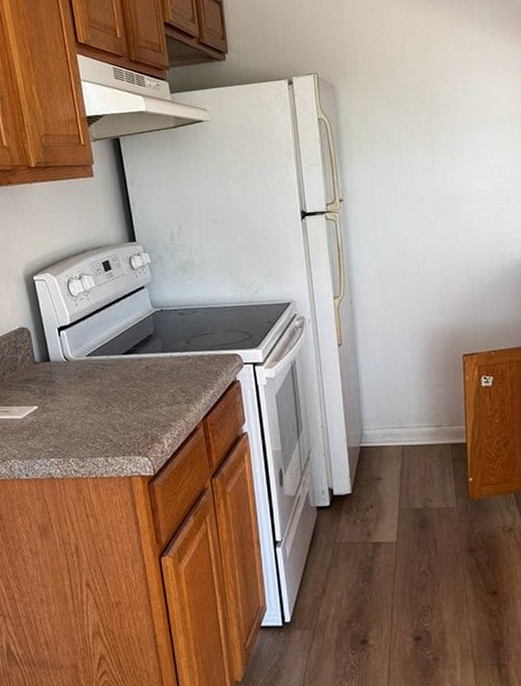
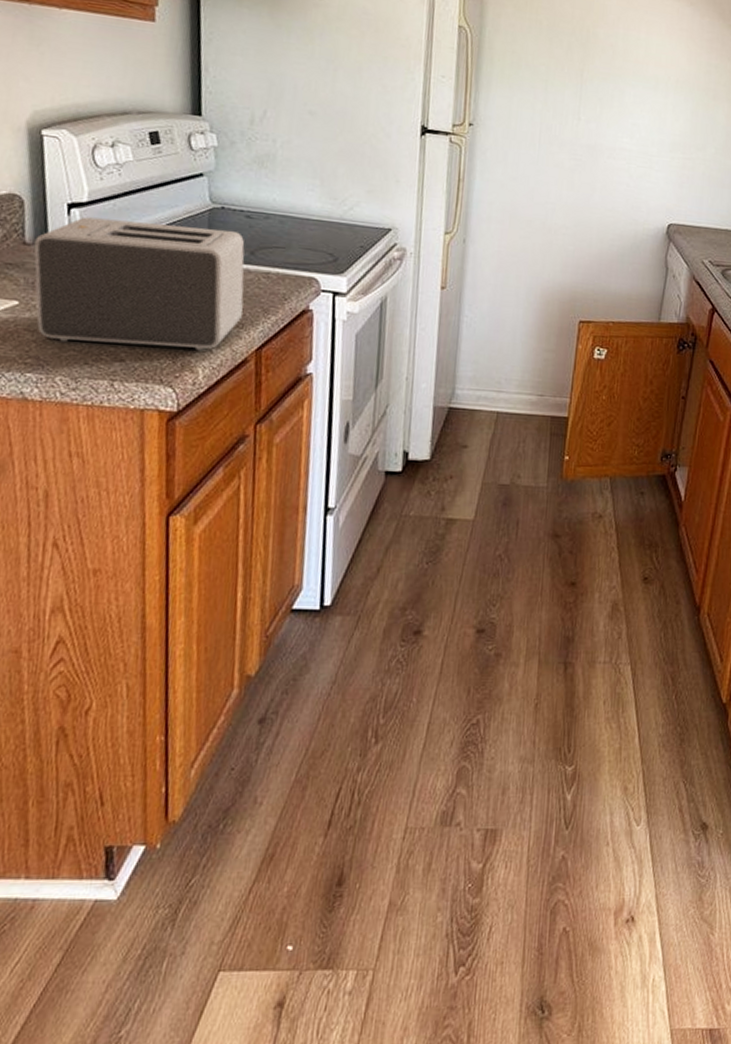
toaster: none [41,327,189,431] -> present [33,217,245,351]

